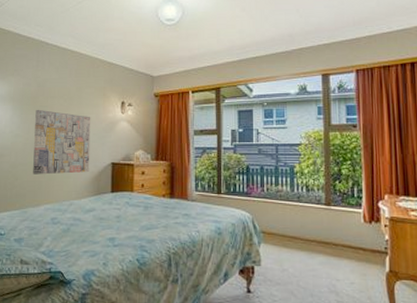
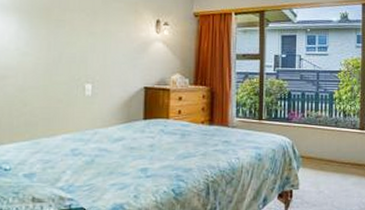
wall art: present [33,109,91,175] -> none [47,23,120,100]

